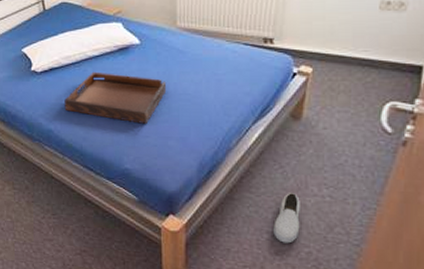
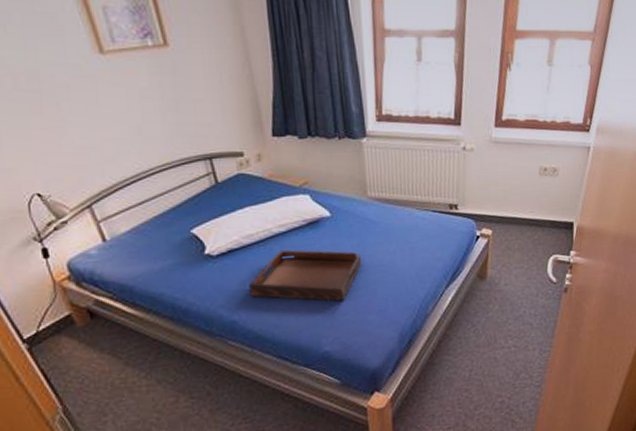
shoe: present [273,193,300,244] -> none [471,348,493,398]

